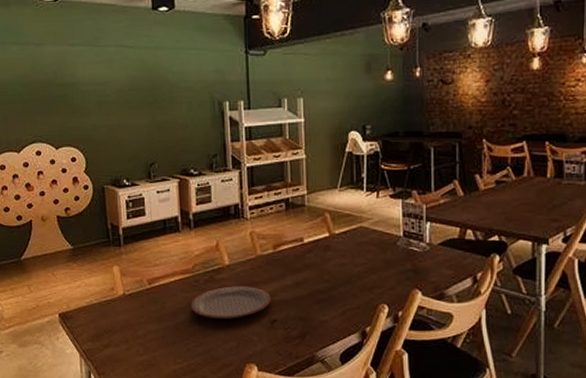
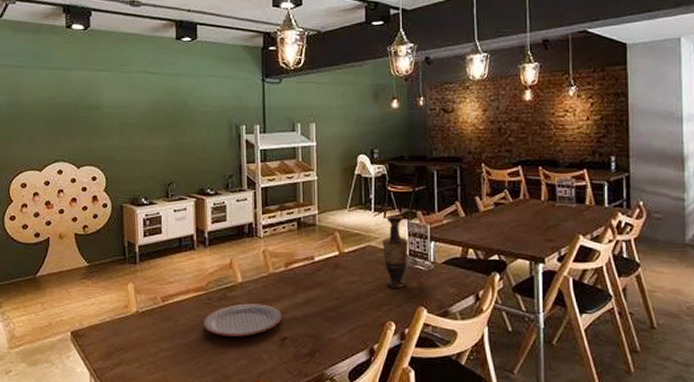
vase: none [375,194,403,270] -> present [382,215,409,288]

